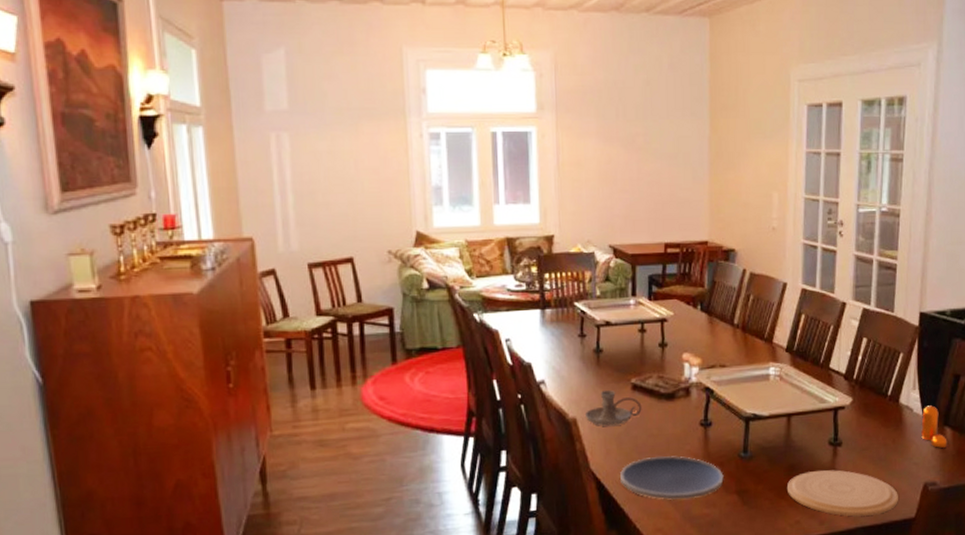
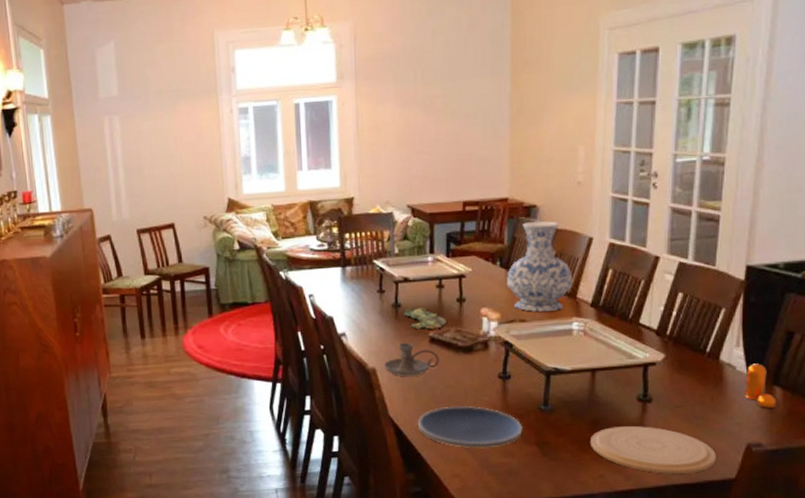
decorative bowl: none [605,352,649,375] -> present [403,307,446,329]
vase: none [706,265,768,357] -> present [506,221,572,312]

